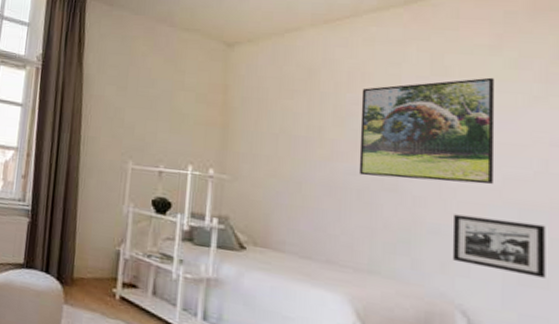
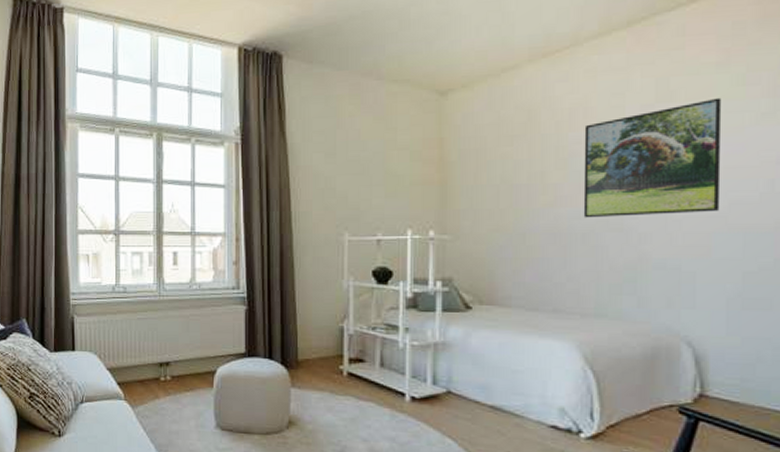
picture frame: present [452,214,546,278] -> none [677,247,770,300]

